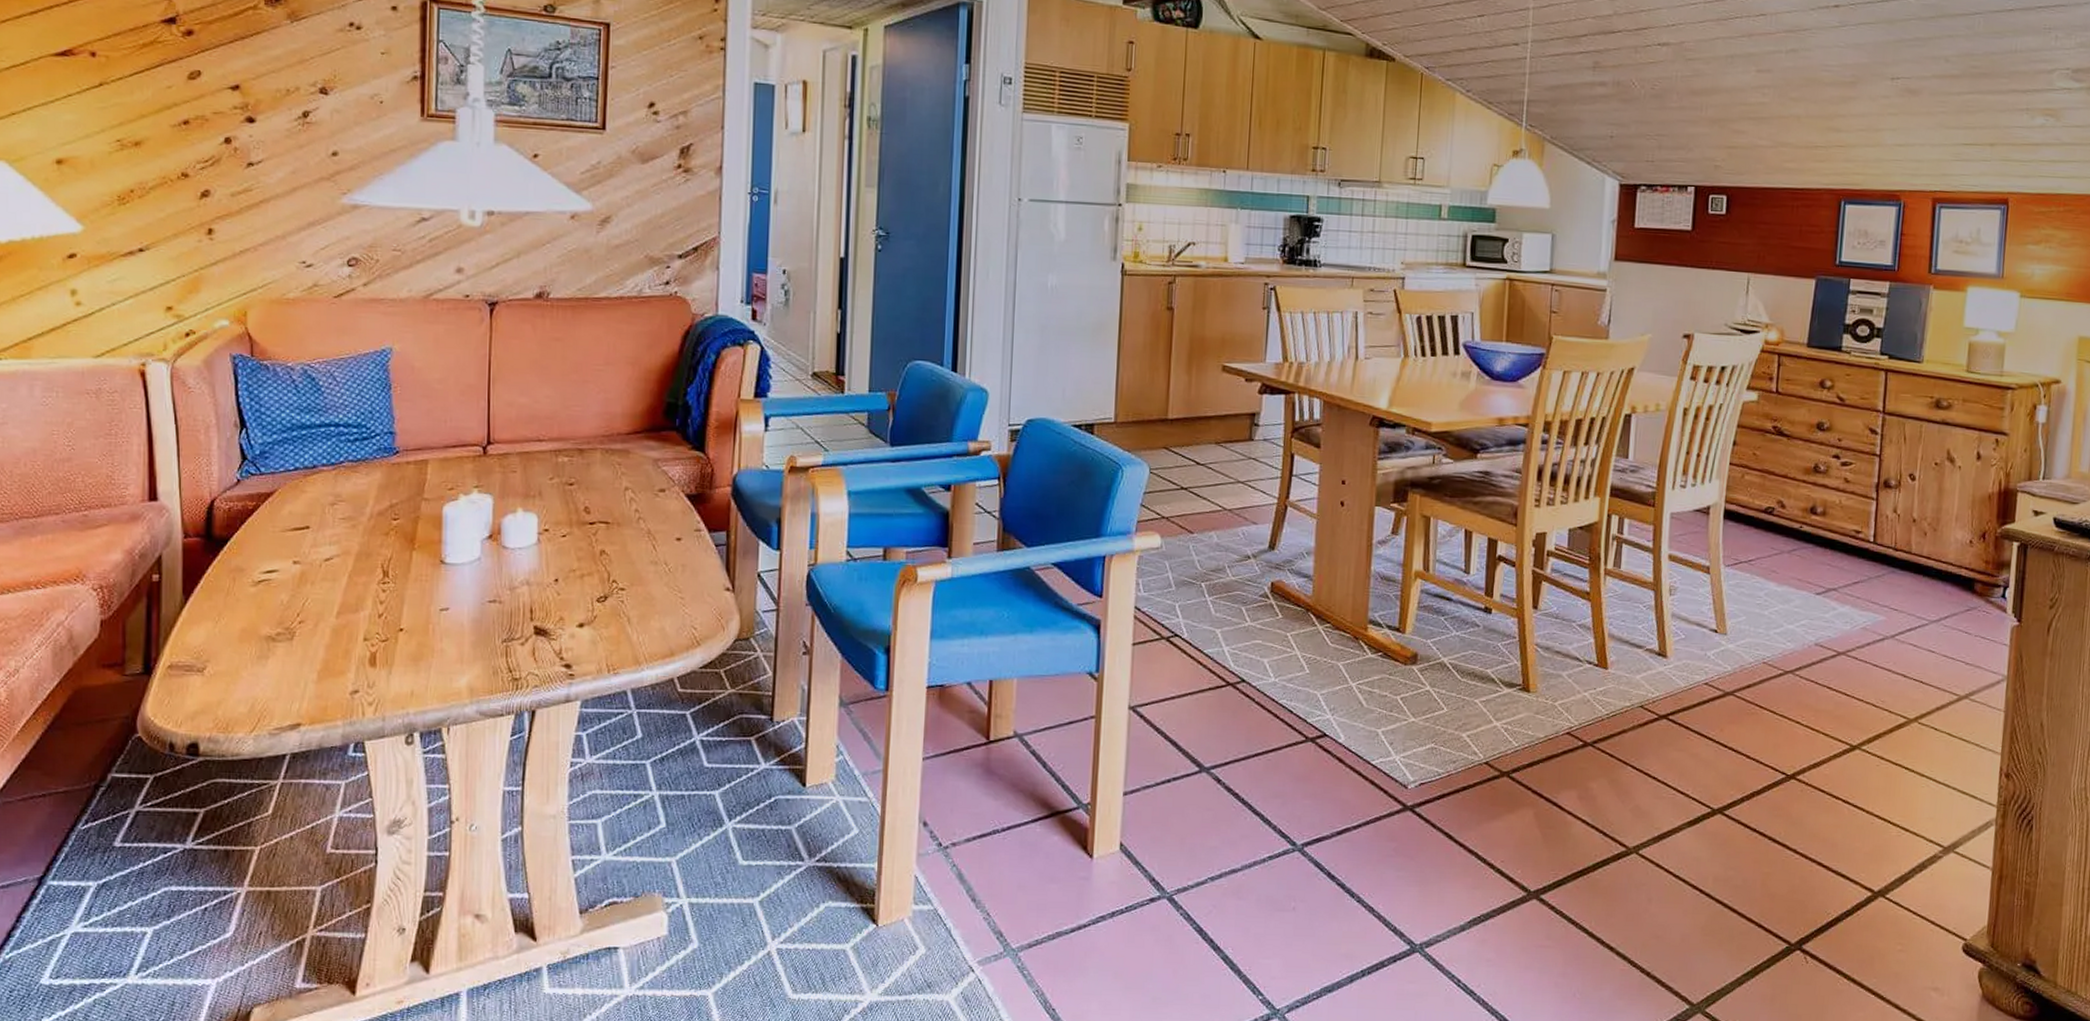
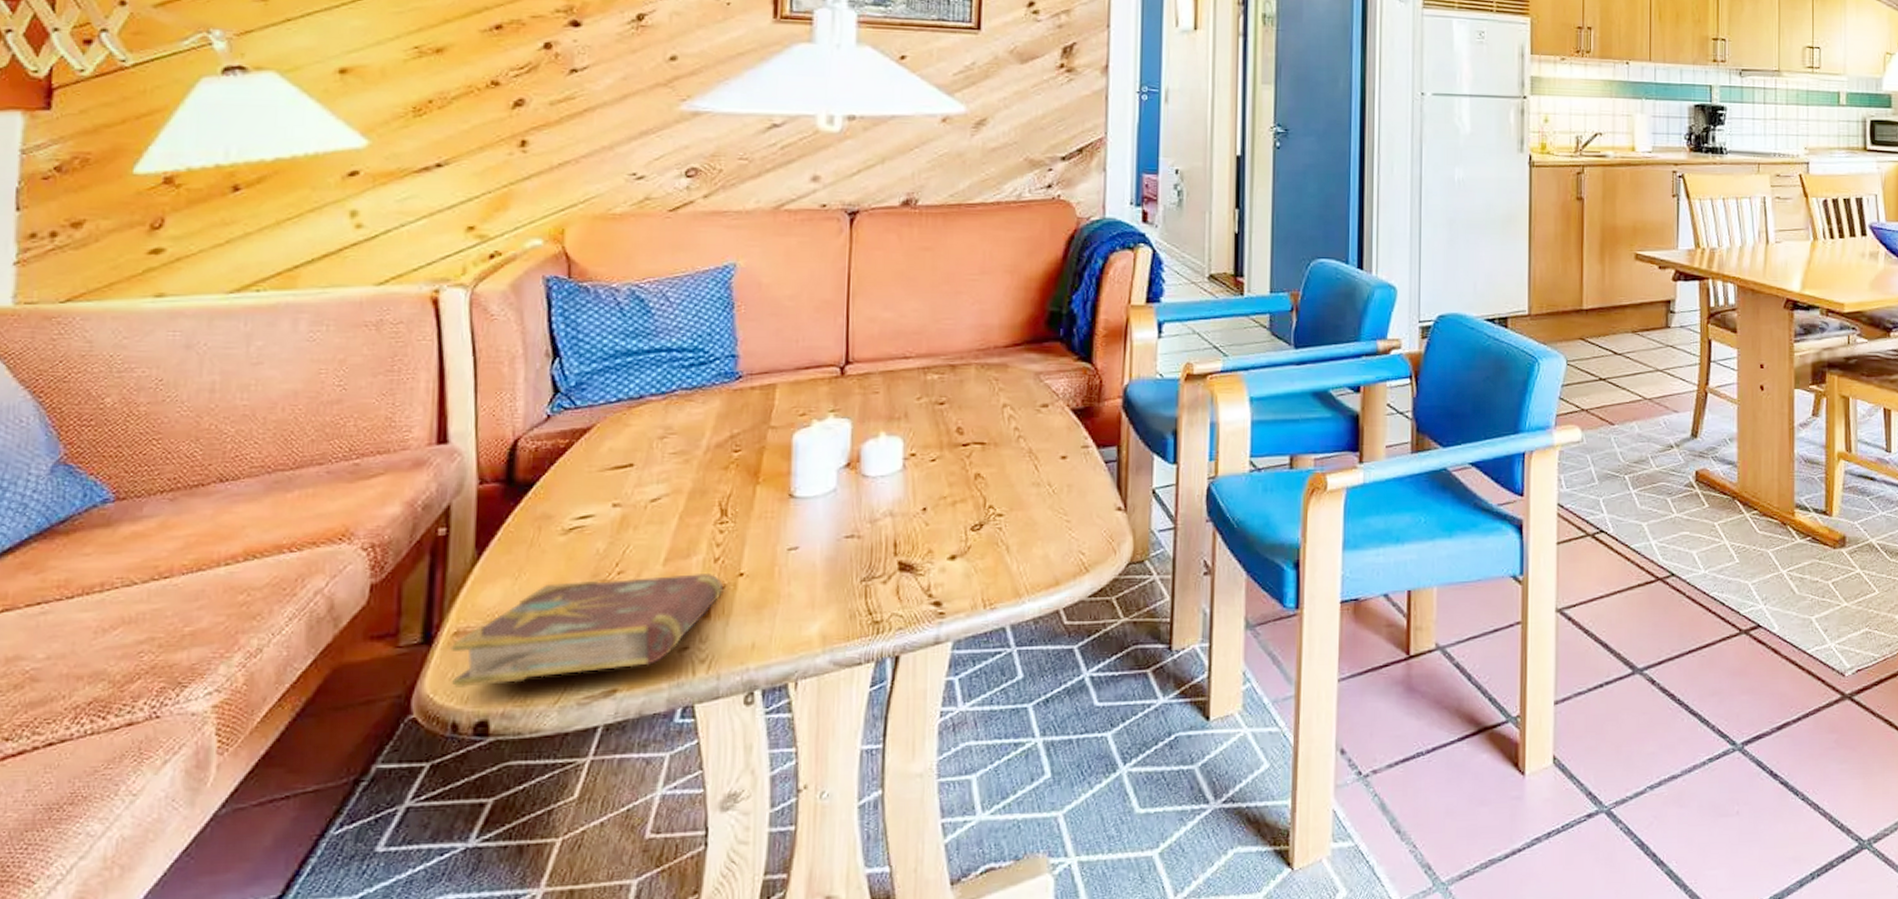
book: none [166,626,387,714] -> present [450,572,724,688]

